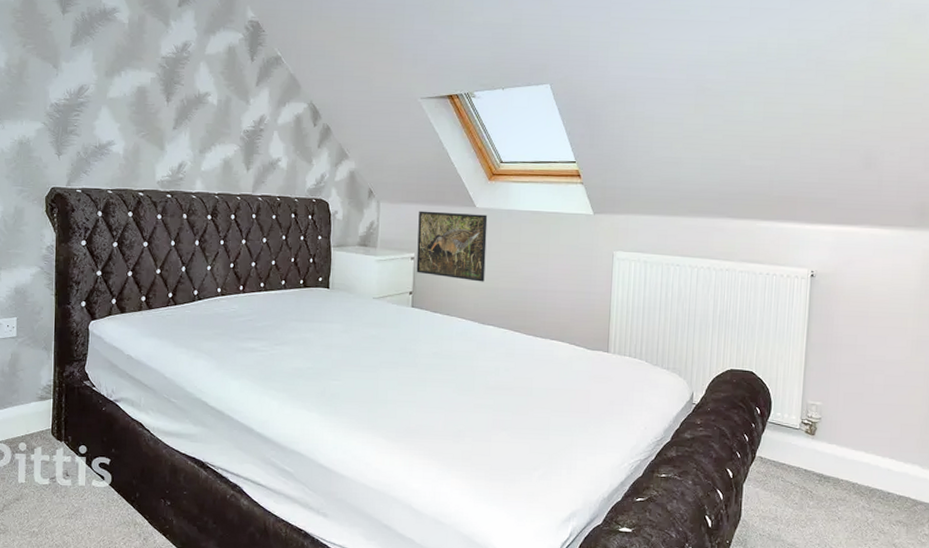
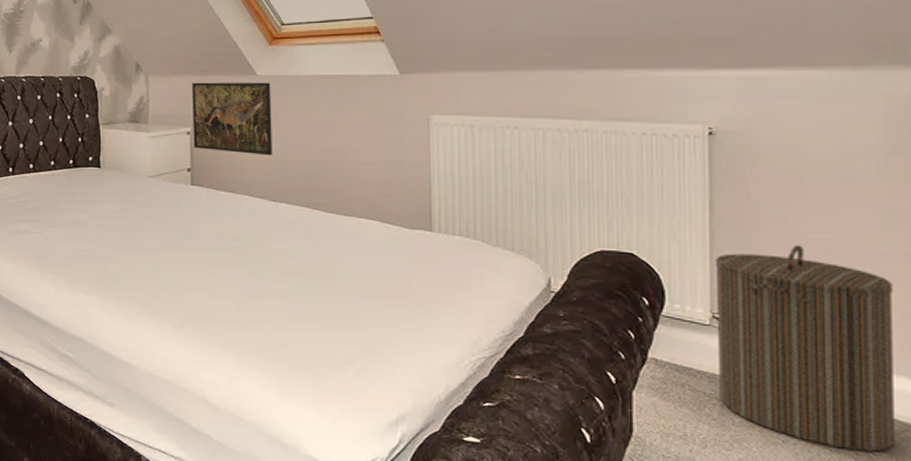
laundry hamper: none [801,365,916,523] -> present [715,245,895,452]

